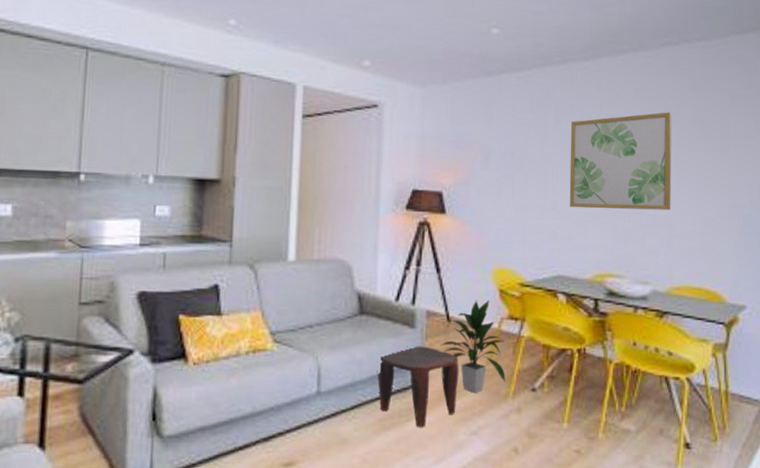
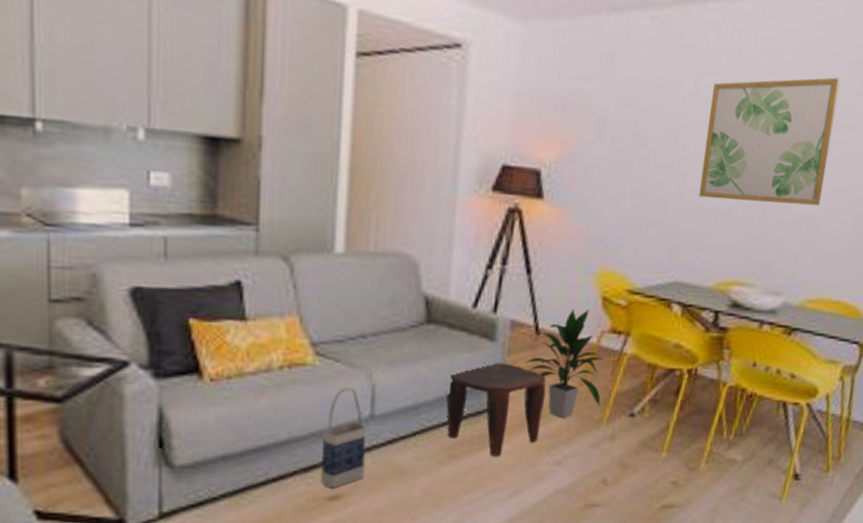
bag: none [278,368,314,456] -> present [321,387,367,488]

